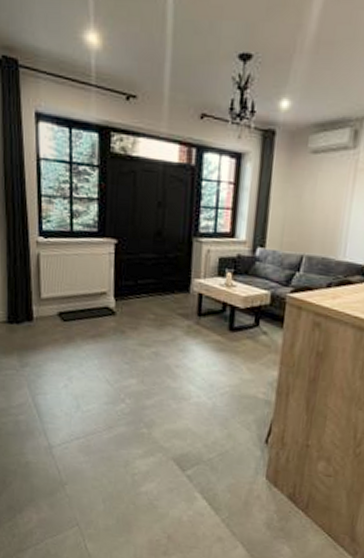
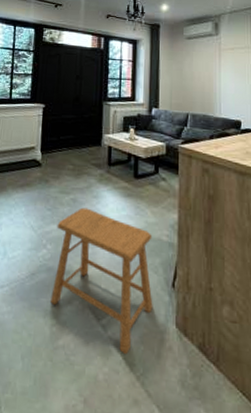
stool: none [132,361,247,502] -> present [51,207,153,355]

